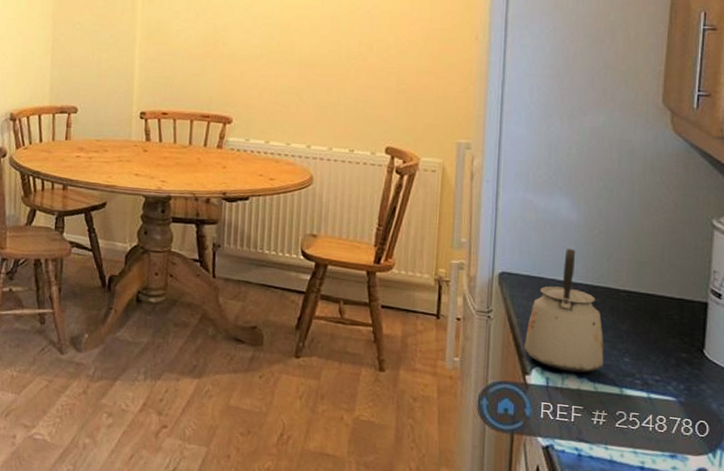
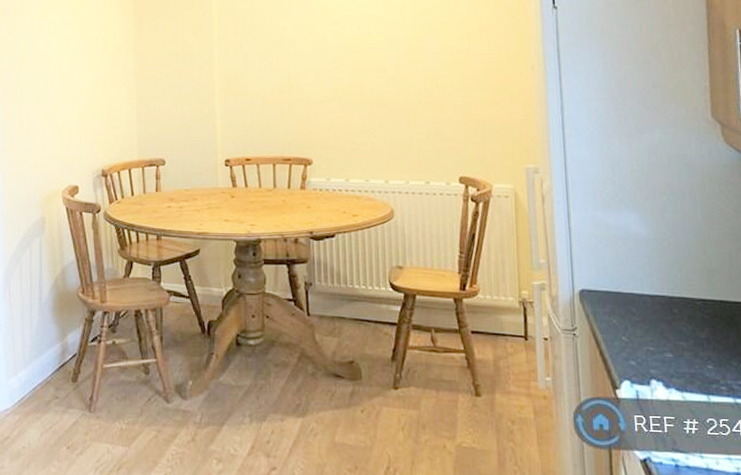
kettle: present [524,249,604,373] -> none [611,262,689,384]

